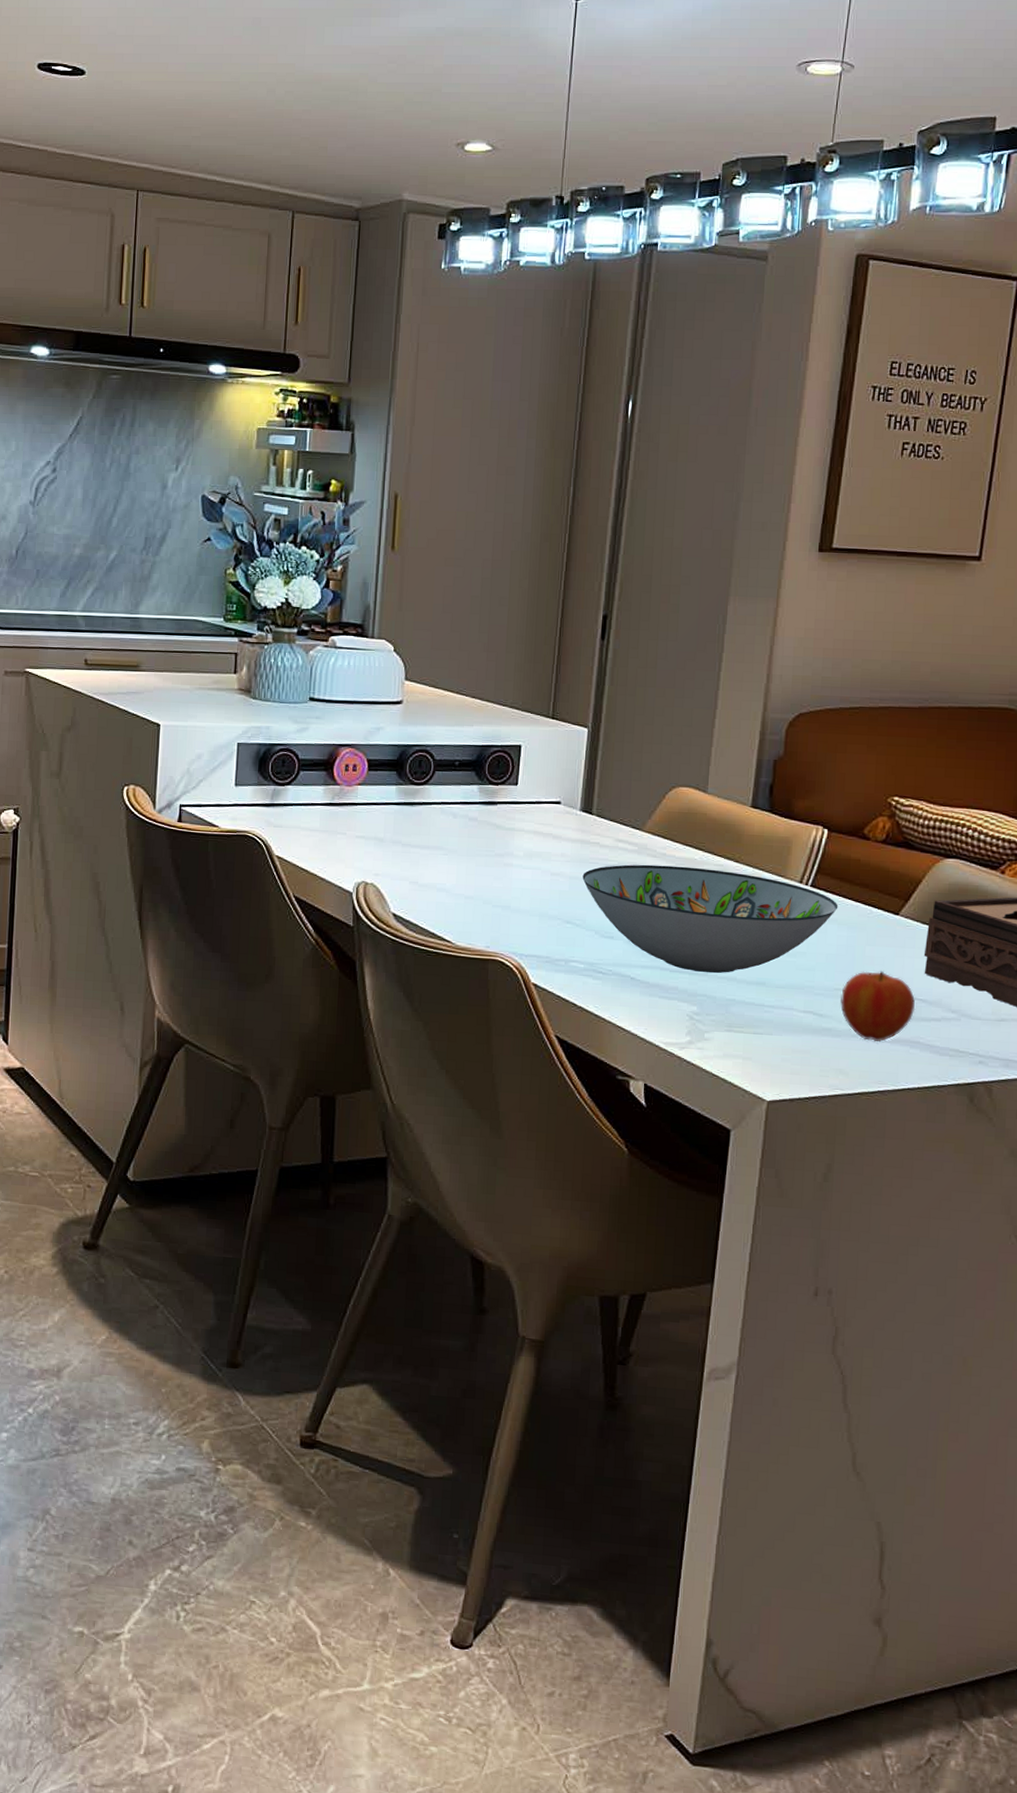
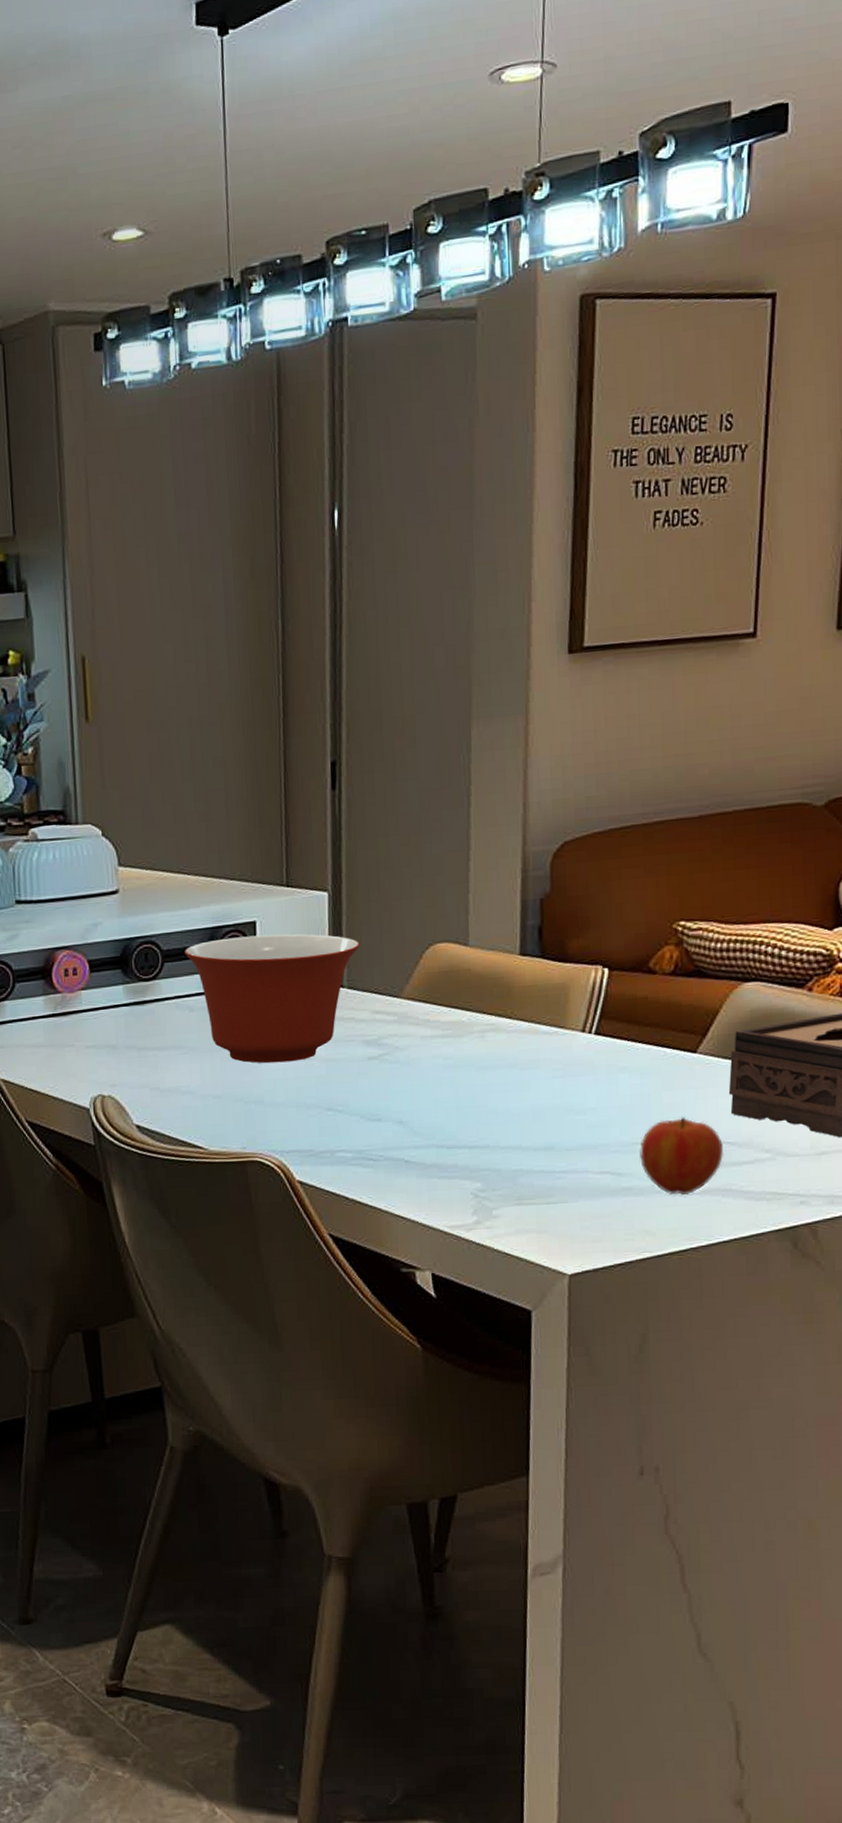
mixing bowl: none [455,756,612,875] -> present [185,934,360,1064]
decorative bowl: present [582,864,838,974] -> none [339,1030,628,1145]

